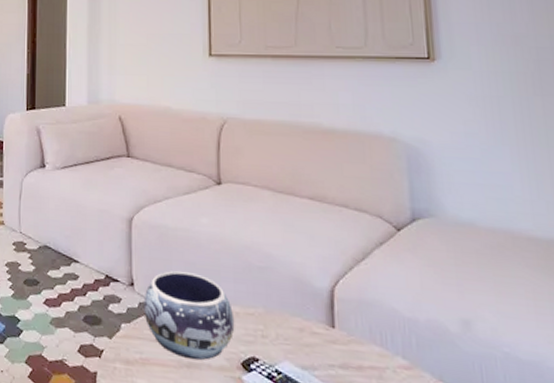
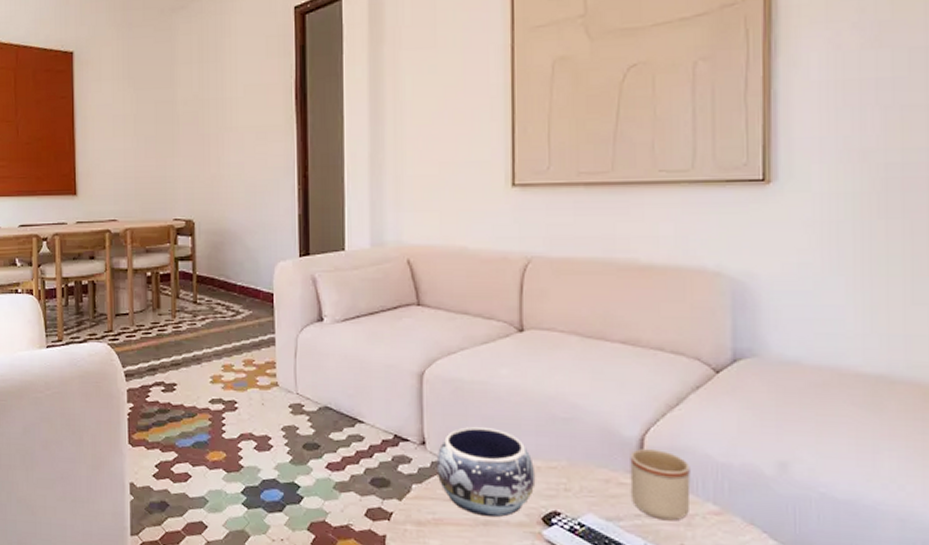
mug: none [321,300,381,374] -> present [630,449,691,521]

